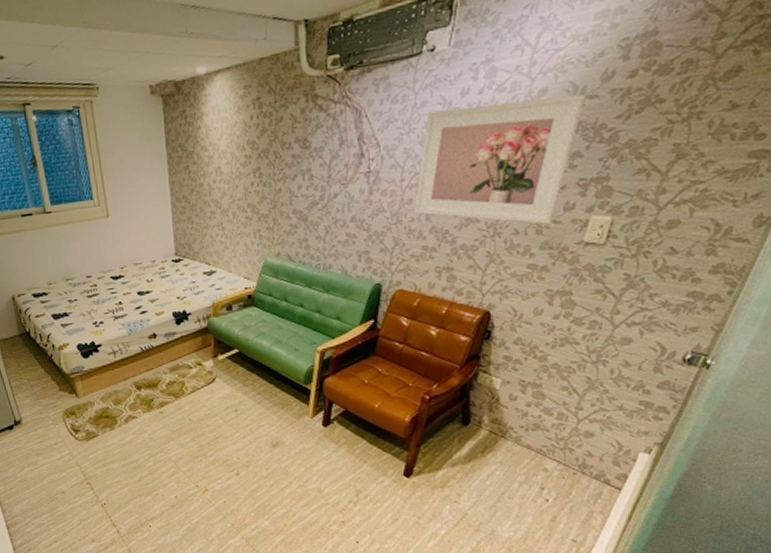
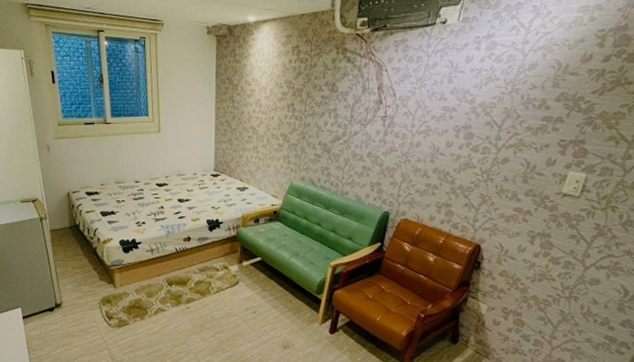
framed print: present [414,94,586,224] -> none [421,71,568,175]

